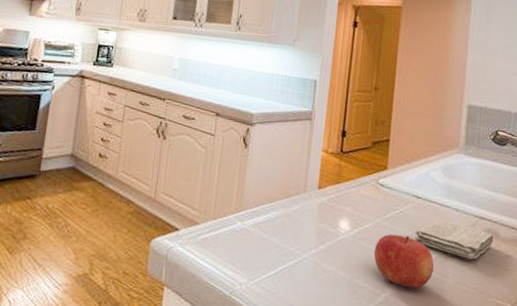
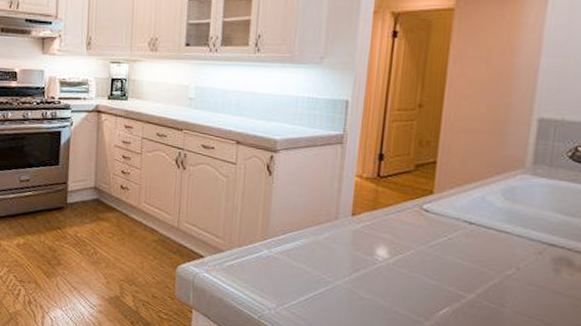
fruit: present [373,234,434,289] -> none [416,262,489,318]
washcloth: present [415,219,494,260] -> none [466,246,566,290]

